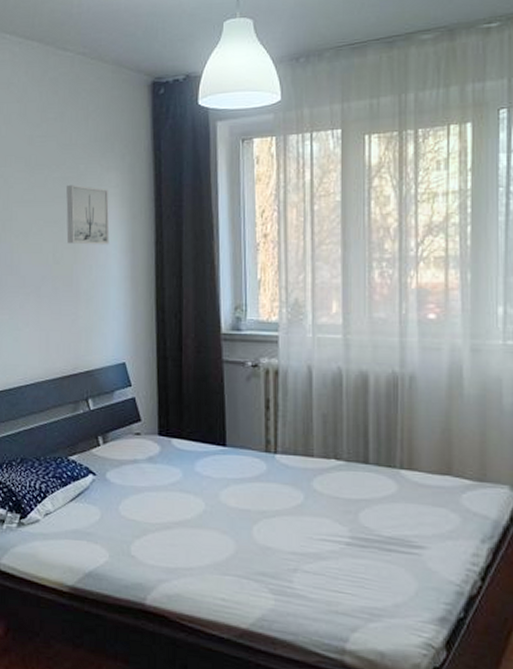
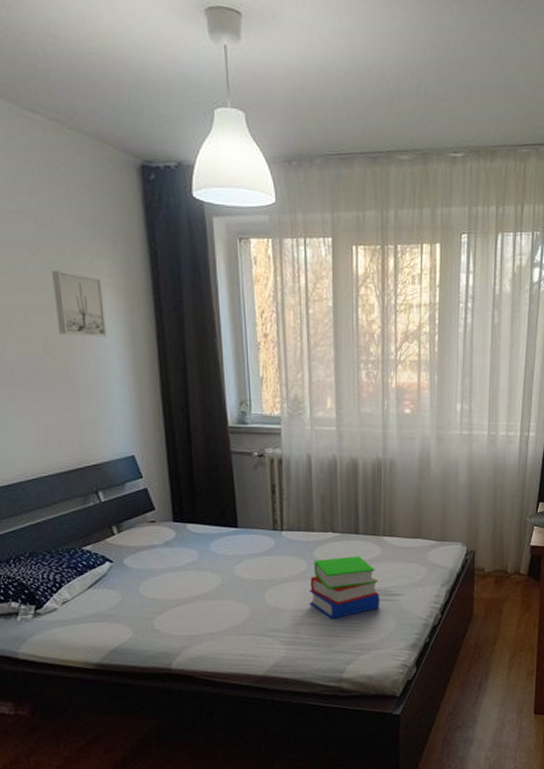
book: none [305,491,396,569] -> present [309,556,380,619]

